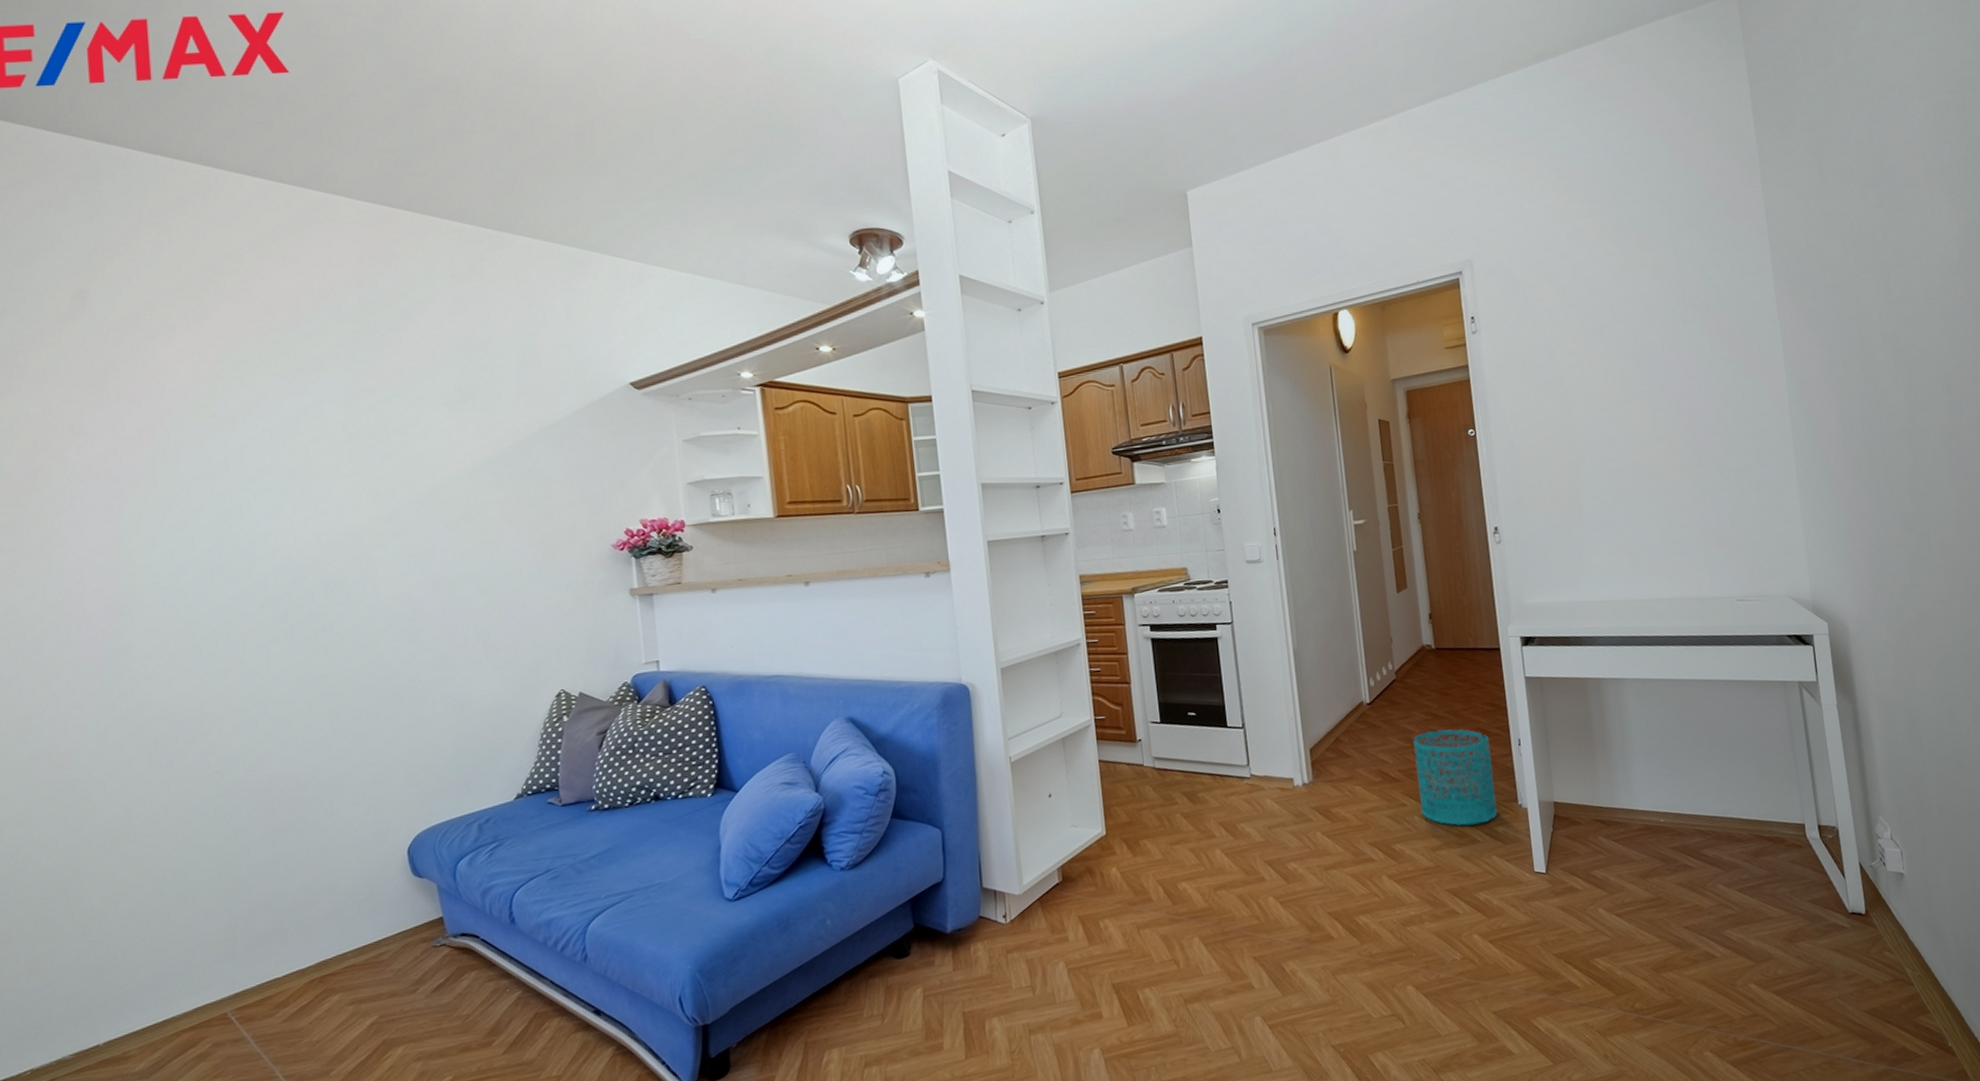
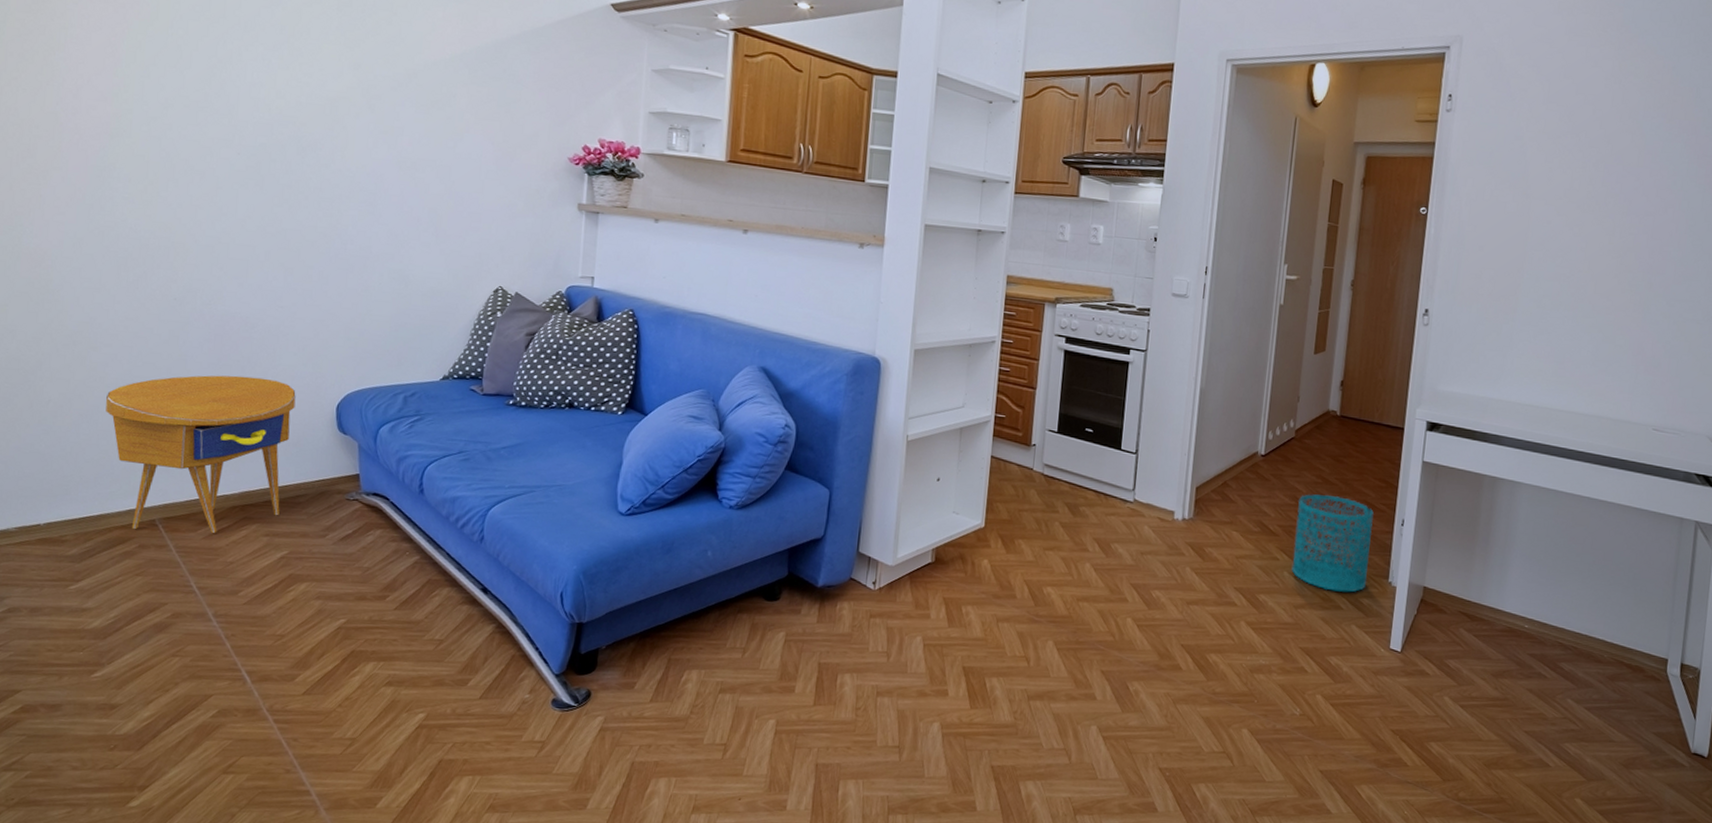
side table: none [155,836,363,1029] -> present [106,375,296,534]

